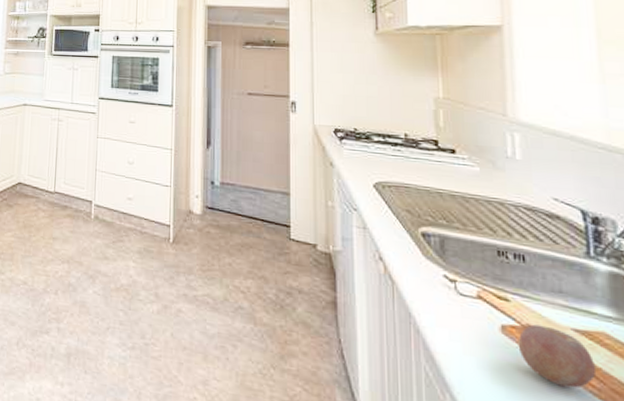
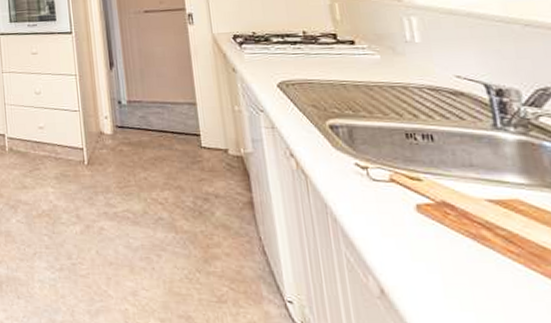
fruit: present [517,324,597,388] -> none [433,200,514,256]

